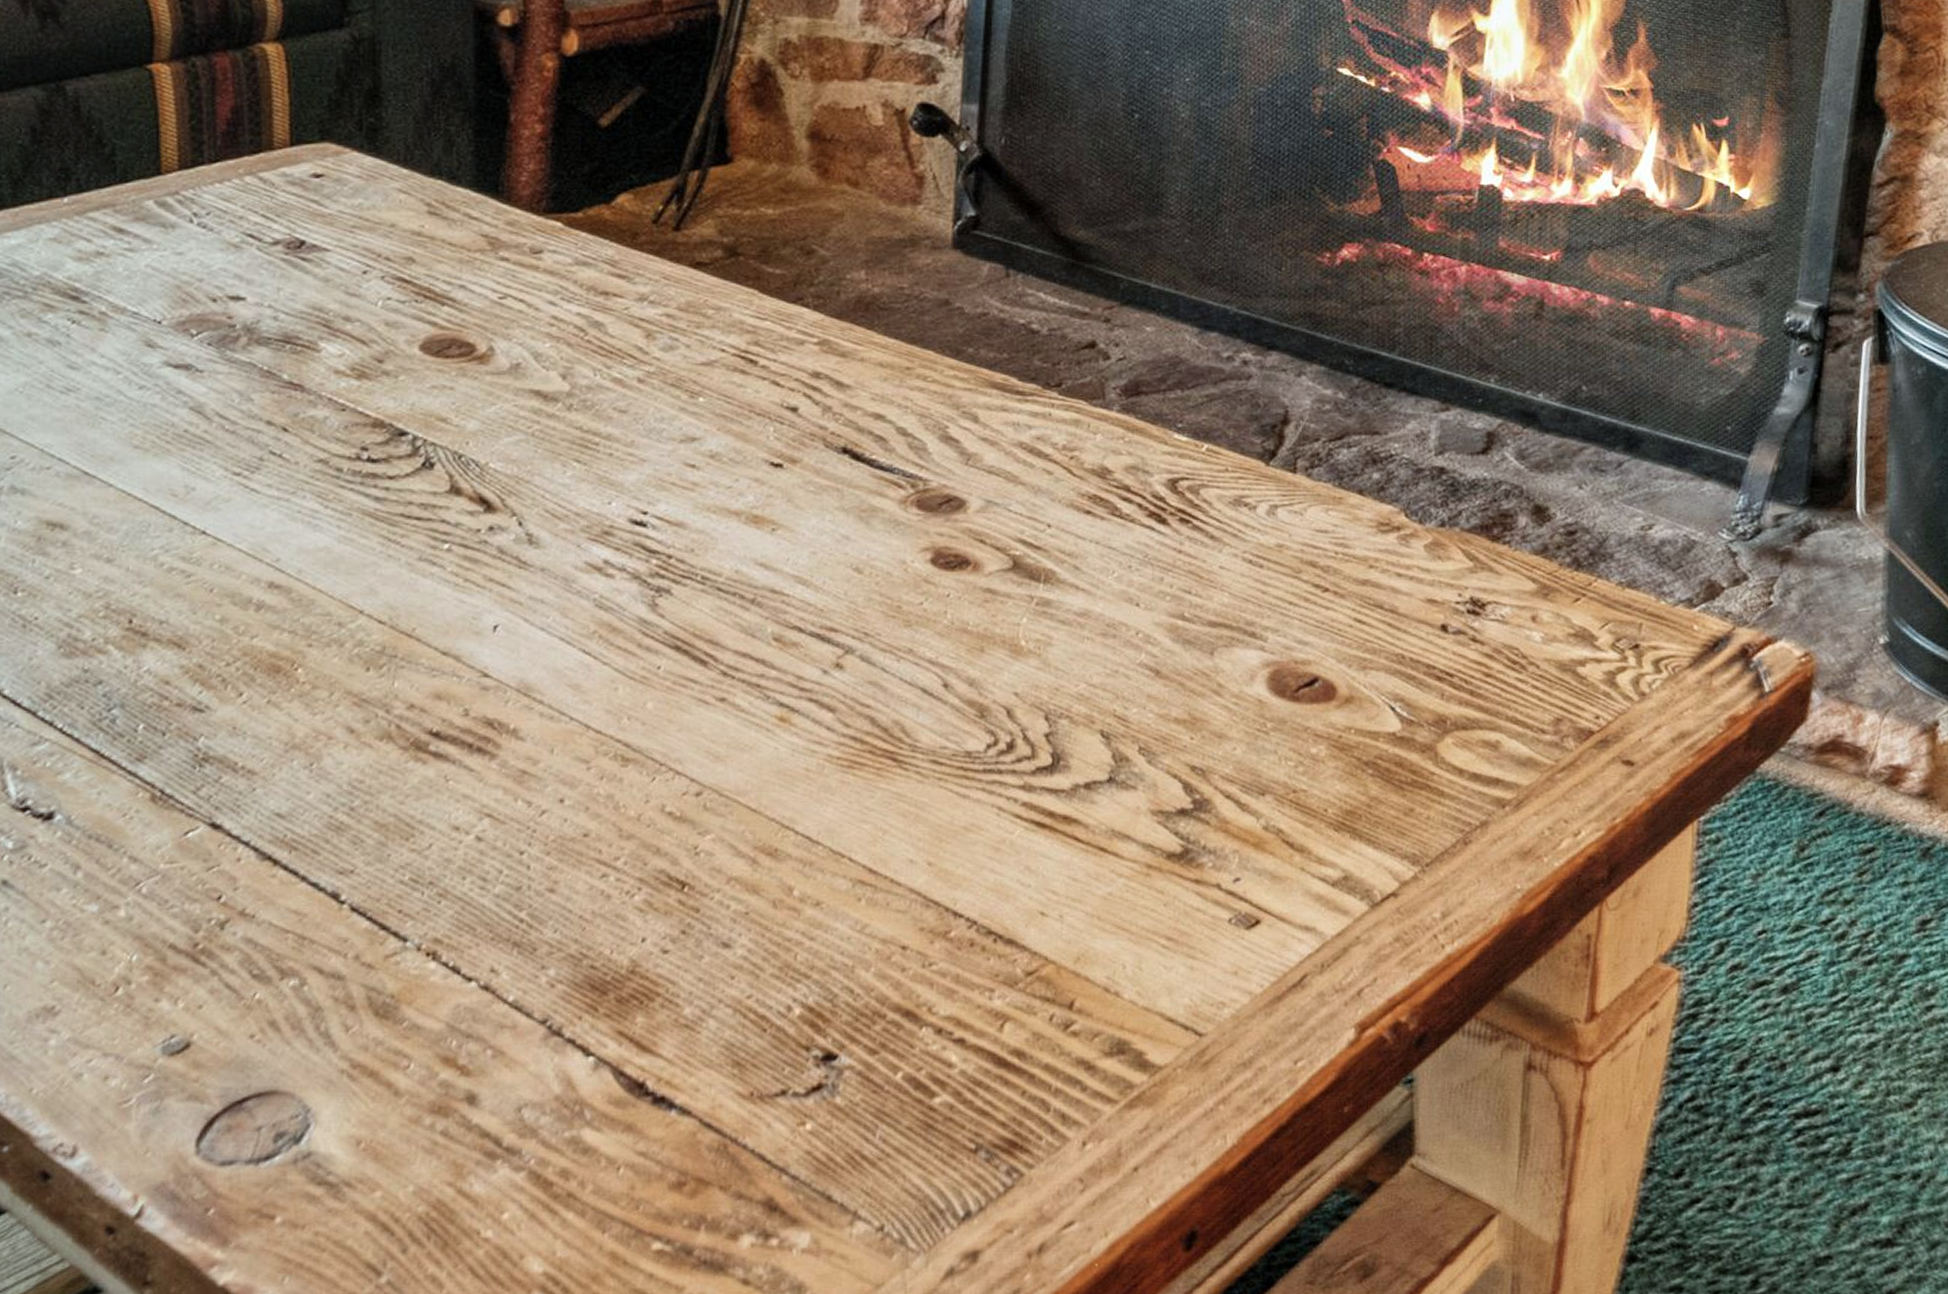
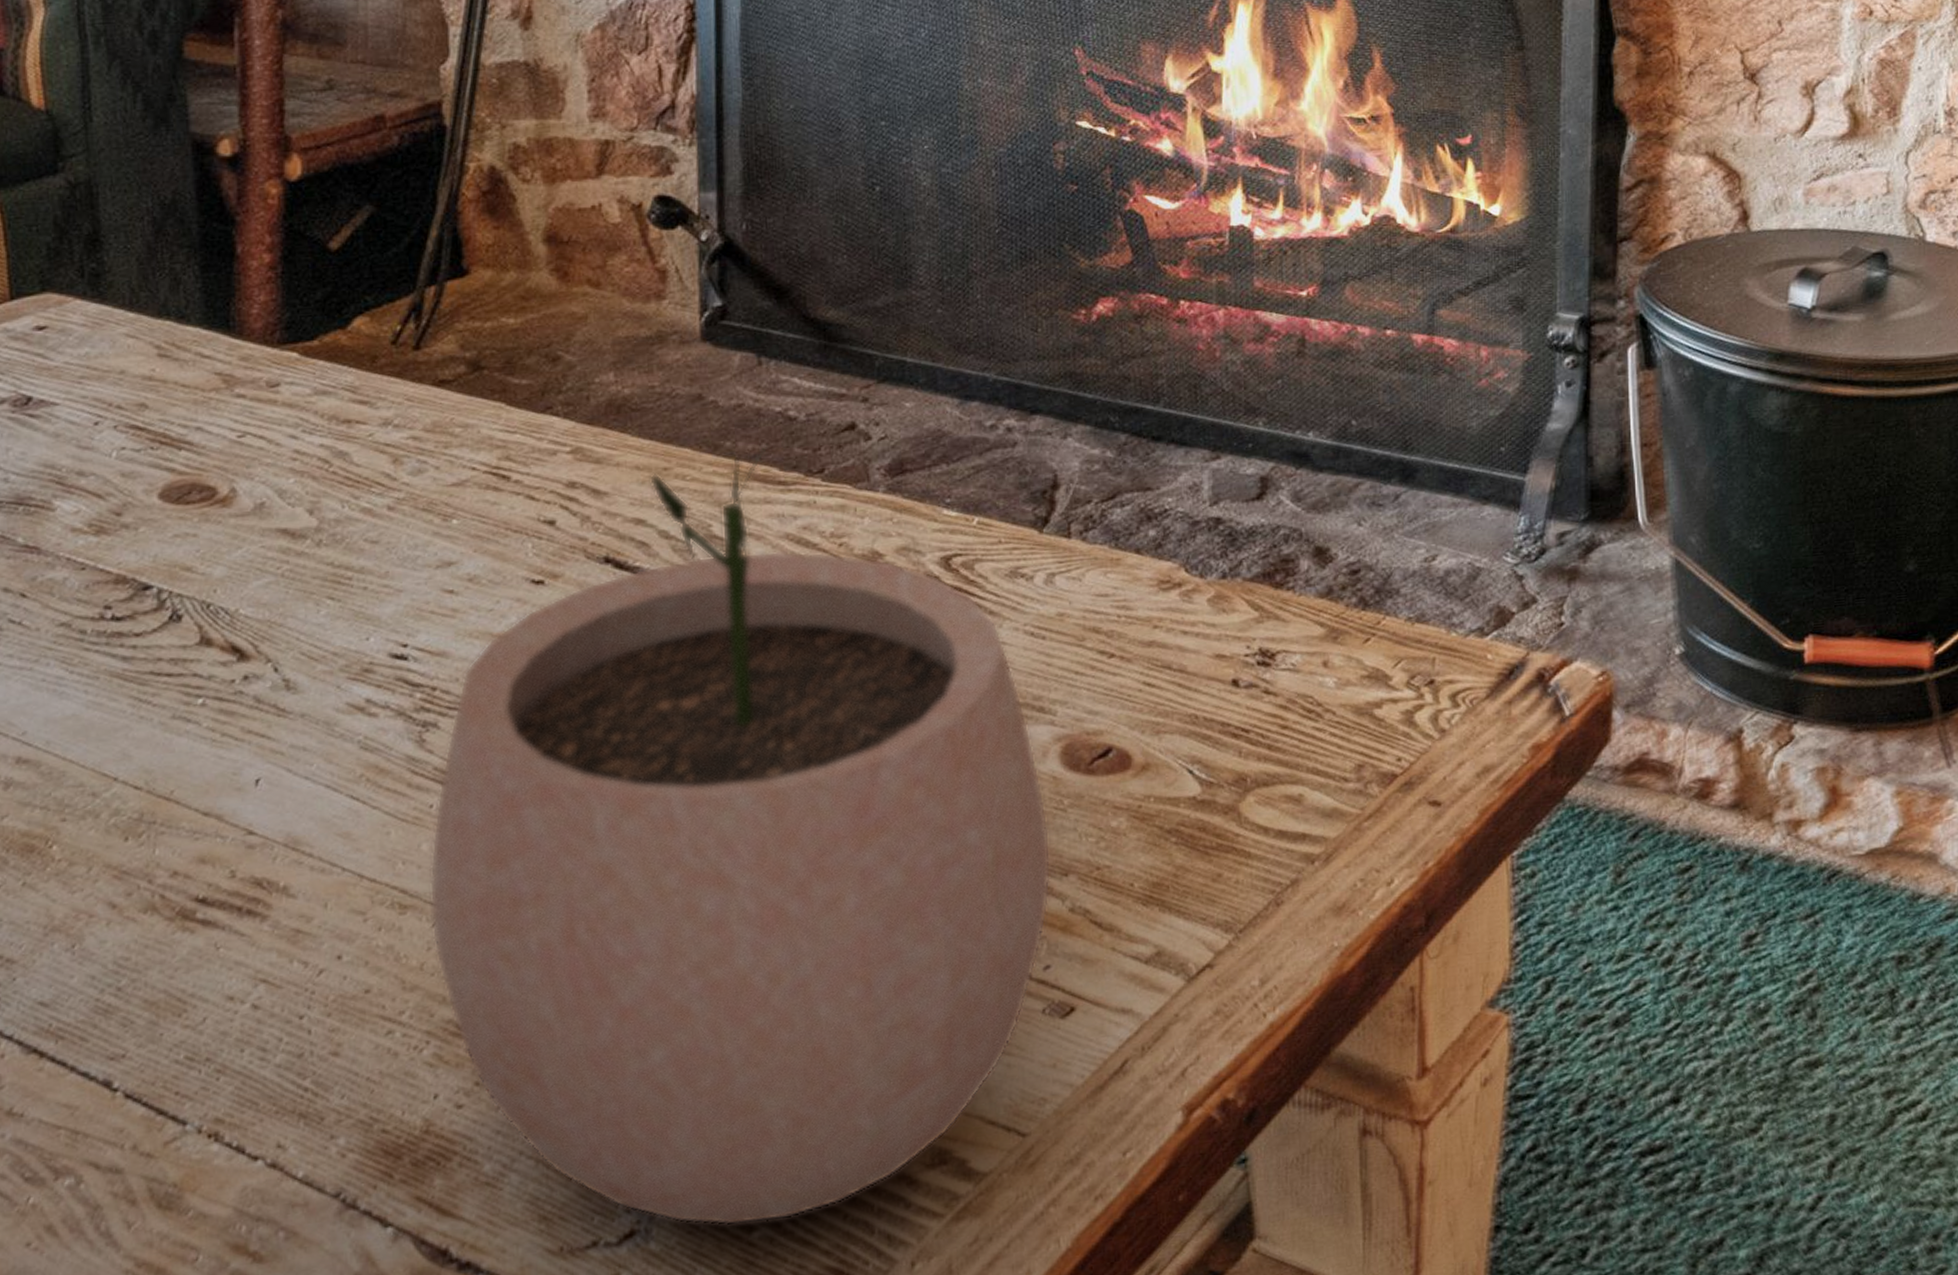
plant pot: none [650,354,1251,1089] -> present [429,444,1052,1226]

